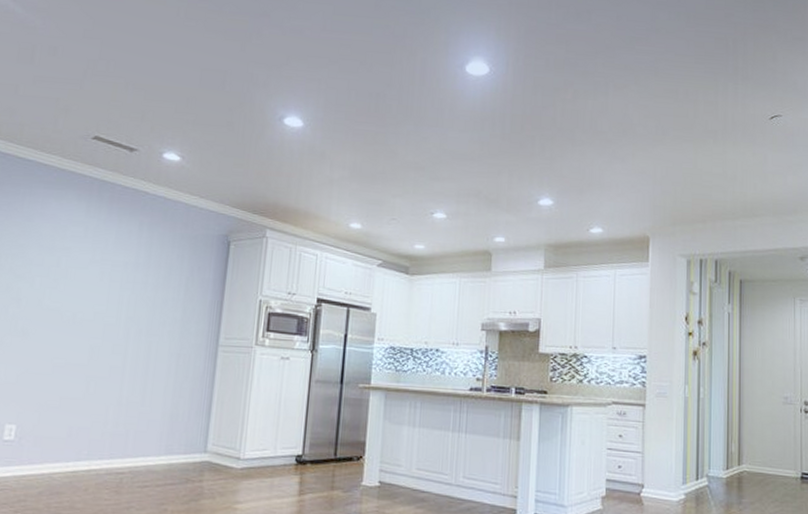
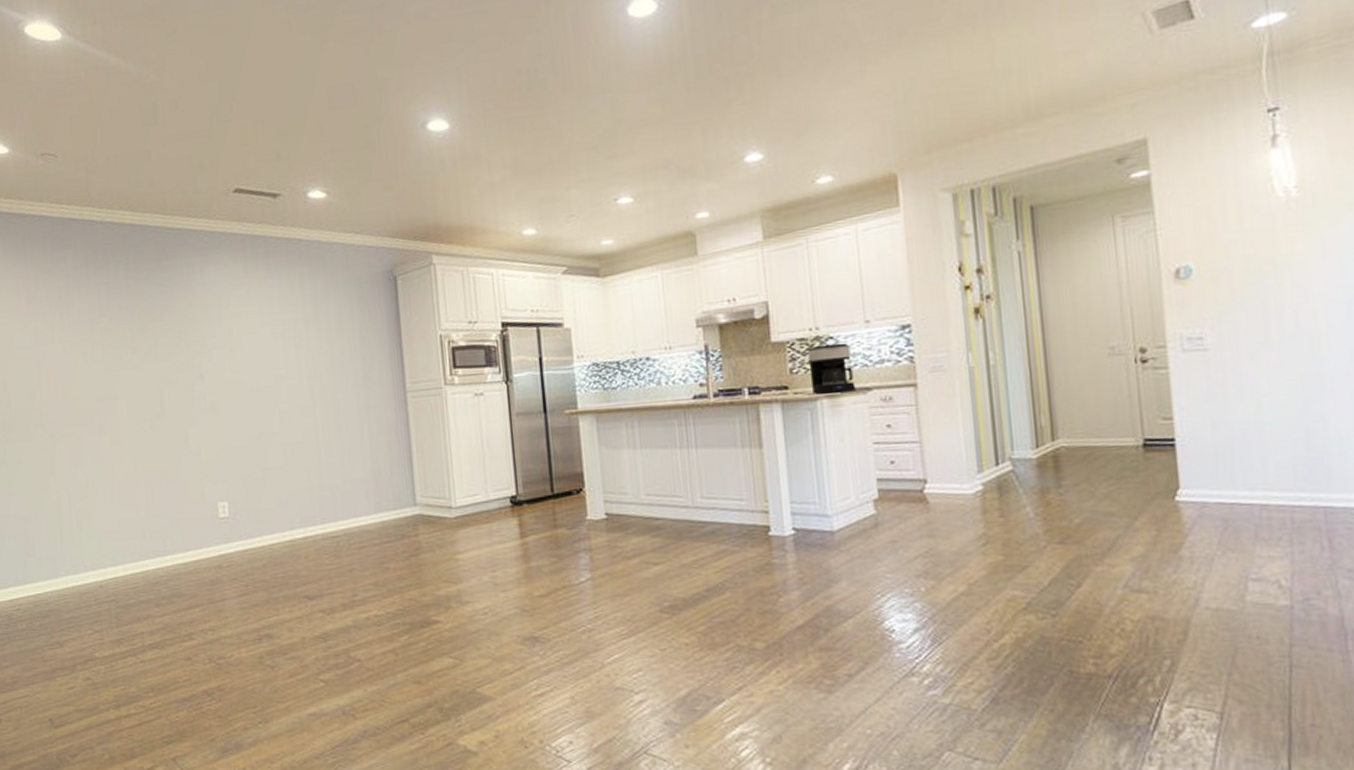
coffee maker: none [550,361,613,404] -> present [792,342,873,396]

